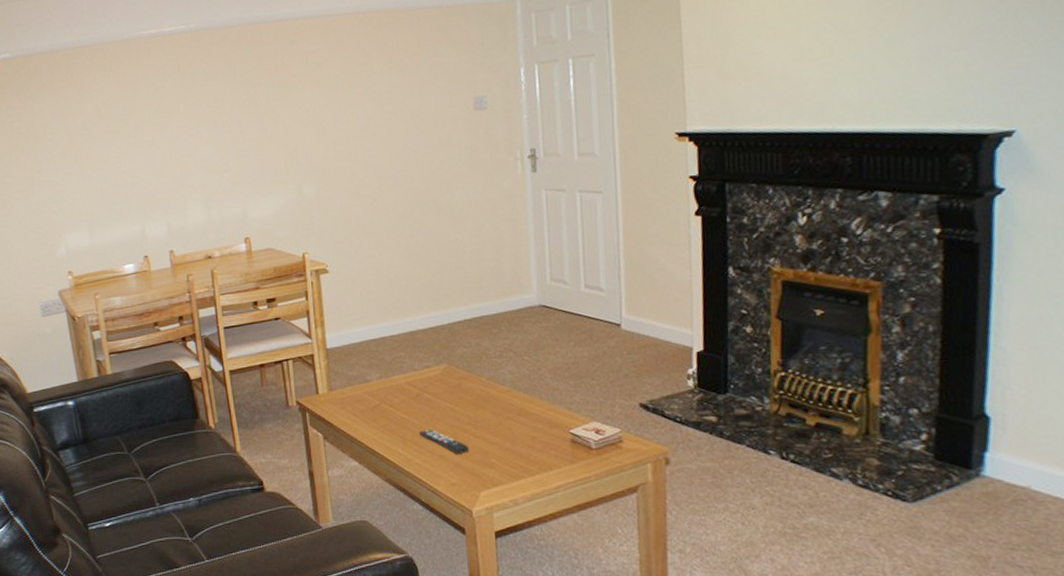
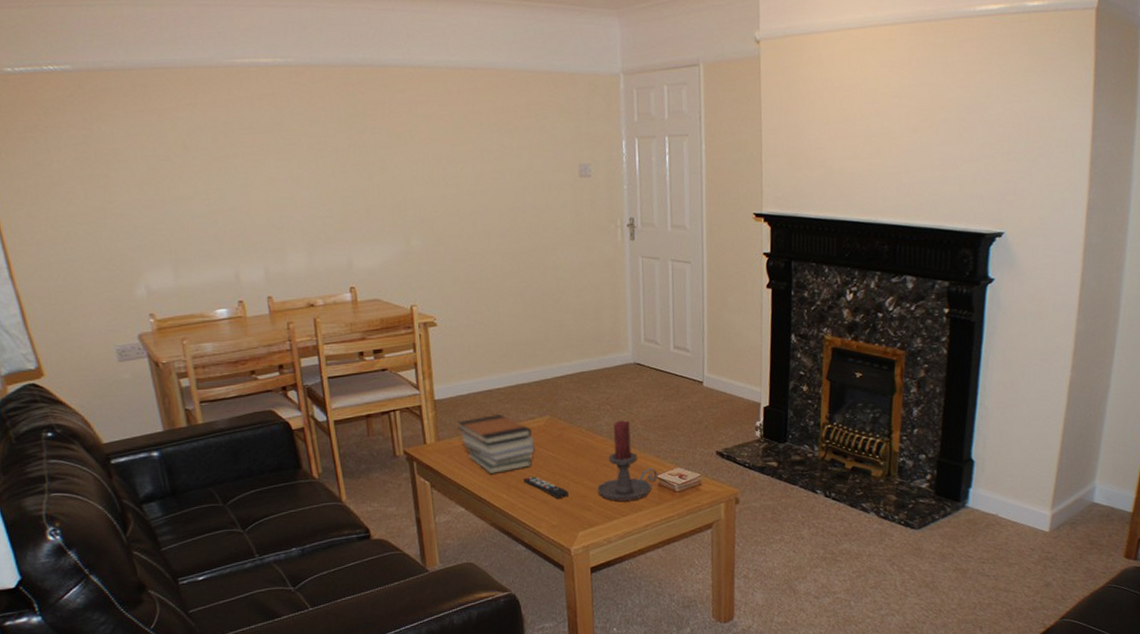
book stack: none [350,363,431,427] -> present [457,414,535,475]
candle holder: none [501,368,571,459] -> present [597,420,658,502]

